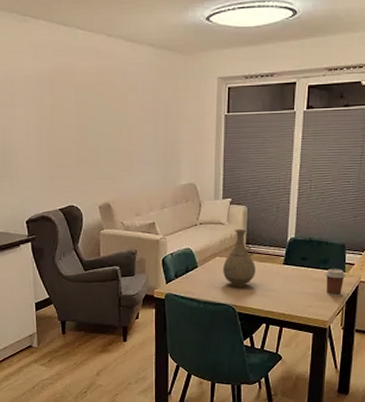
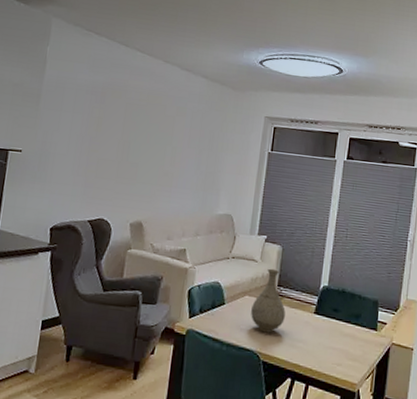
coffee cup: present [325,269,346,297] -> none [356,325,378,358]

